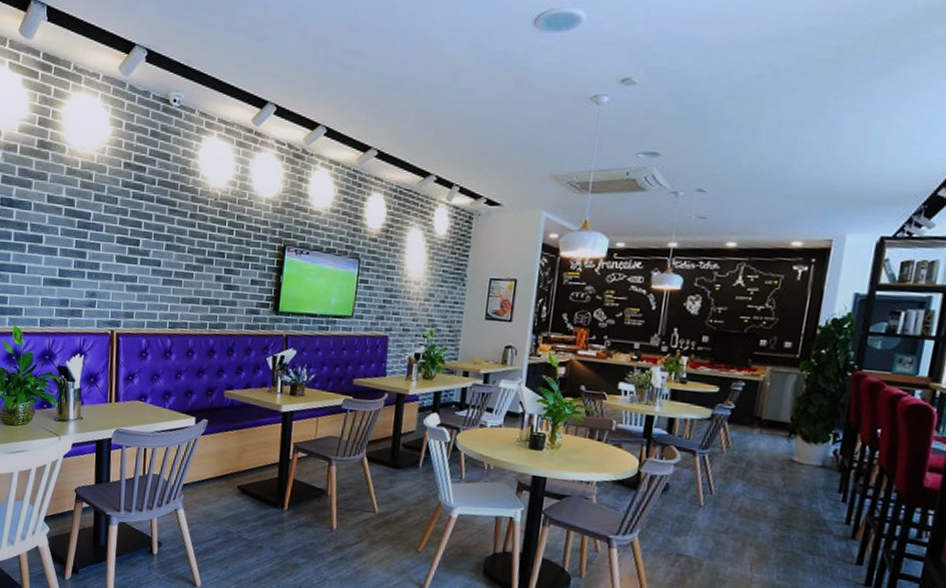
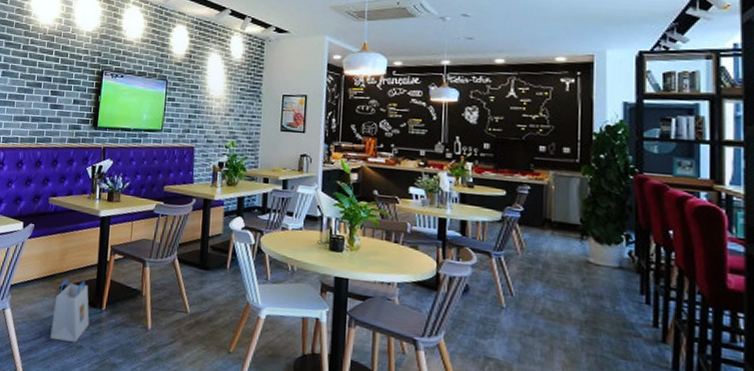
shopping bag: none [228,477,270,543] -> present [50,278,90,343]

